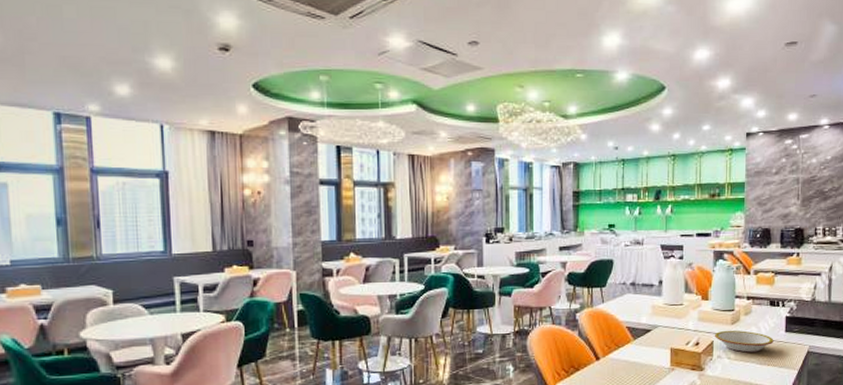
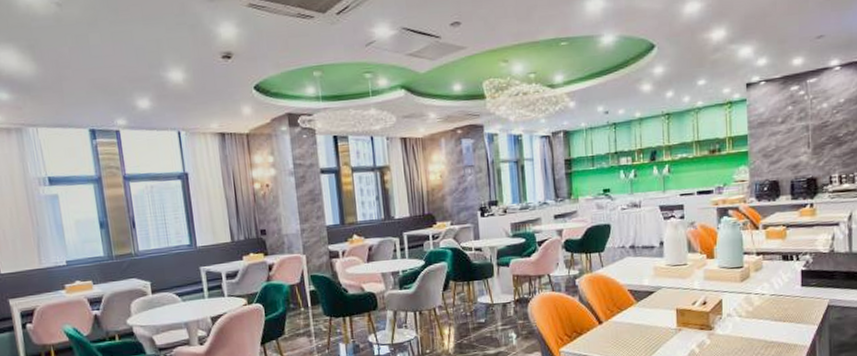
bowl: present [714,330,774,353] -> none [722,287,789,310]

